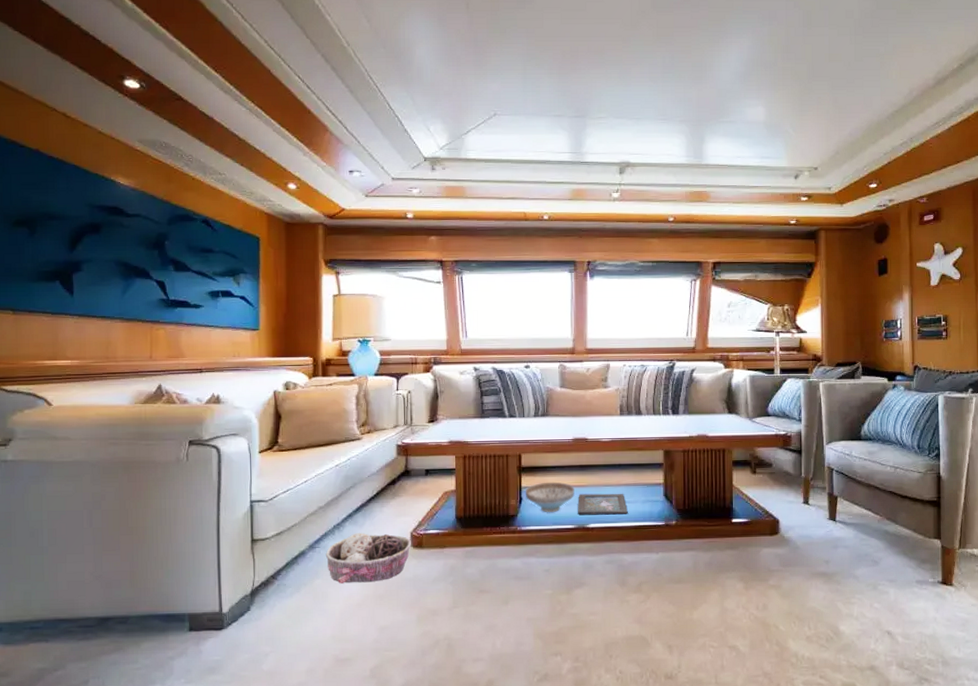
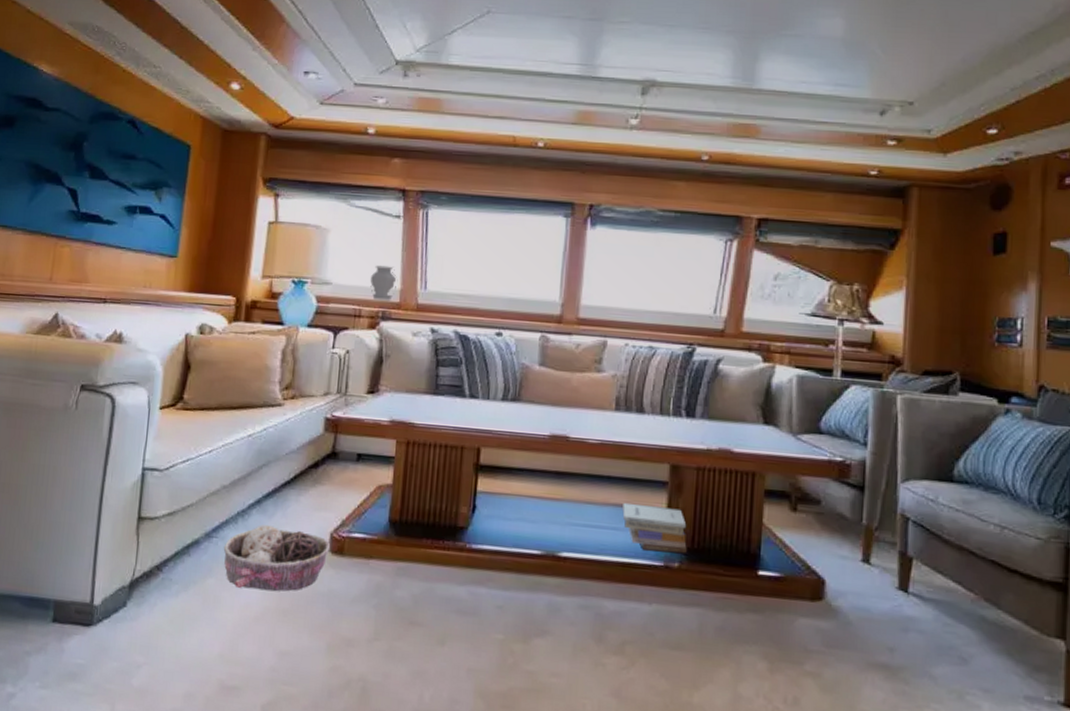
vase: none [422,322,444,349] -> present [370,265,398,301]
decorative bowl: present [526,481,575,512] -> none [481,488,546,530]
decorative tray: present [577,493,628,515] -> none [546,510,615,545]
books: none [632,482,682,516] -> present [622,502,688,554]

